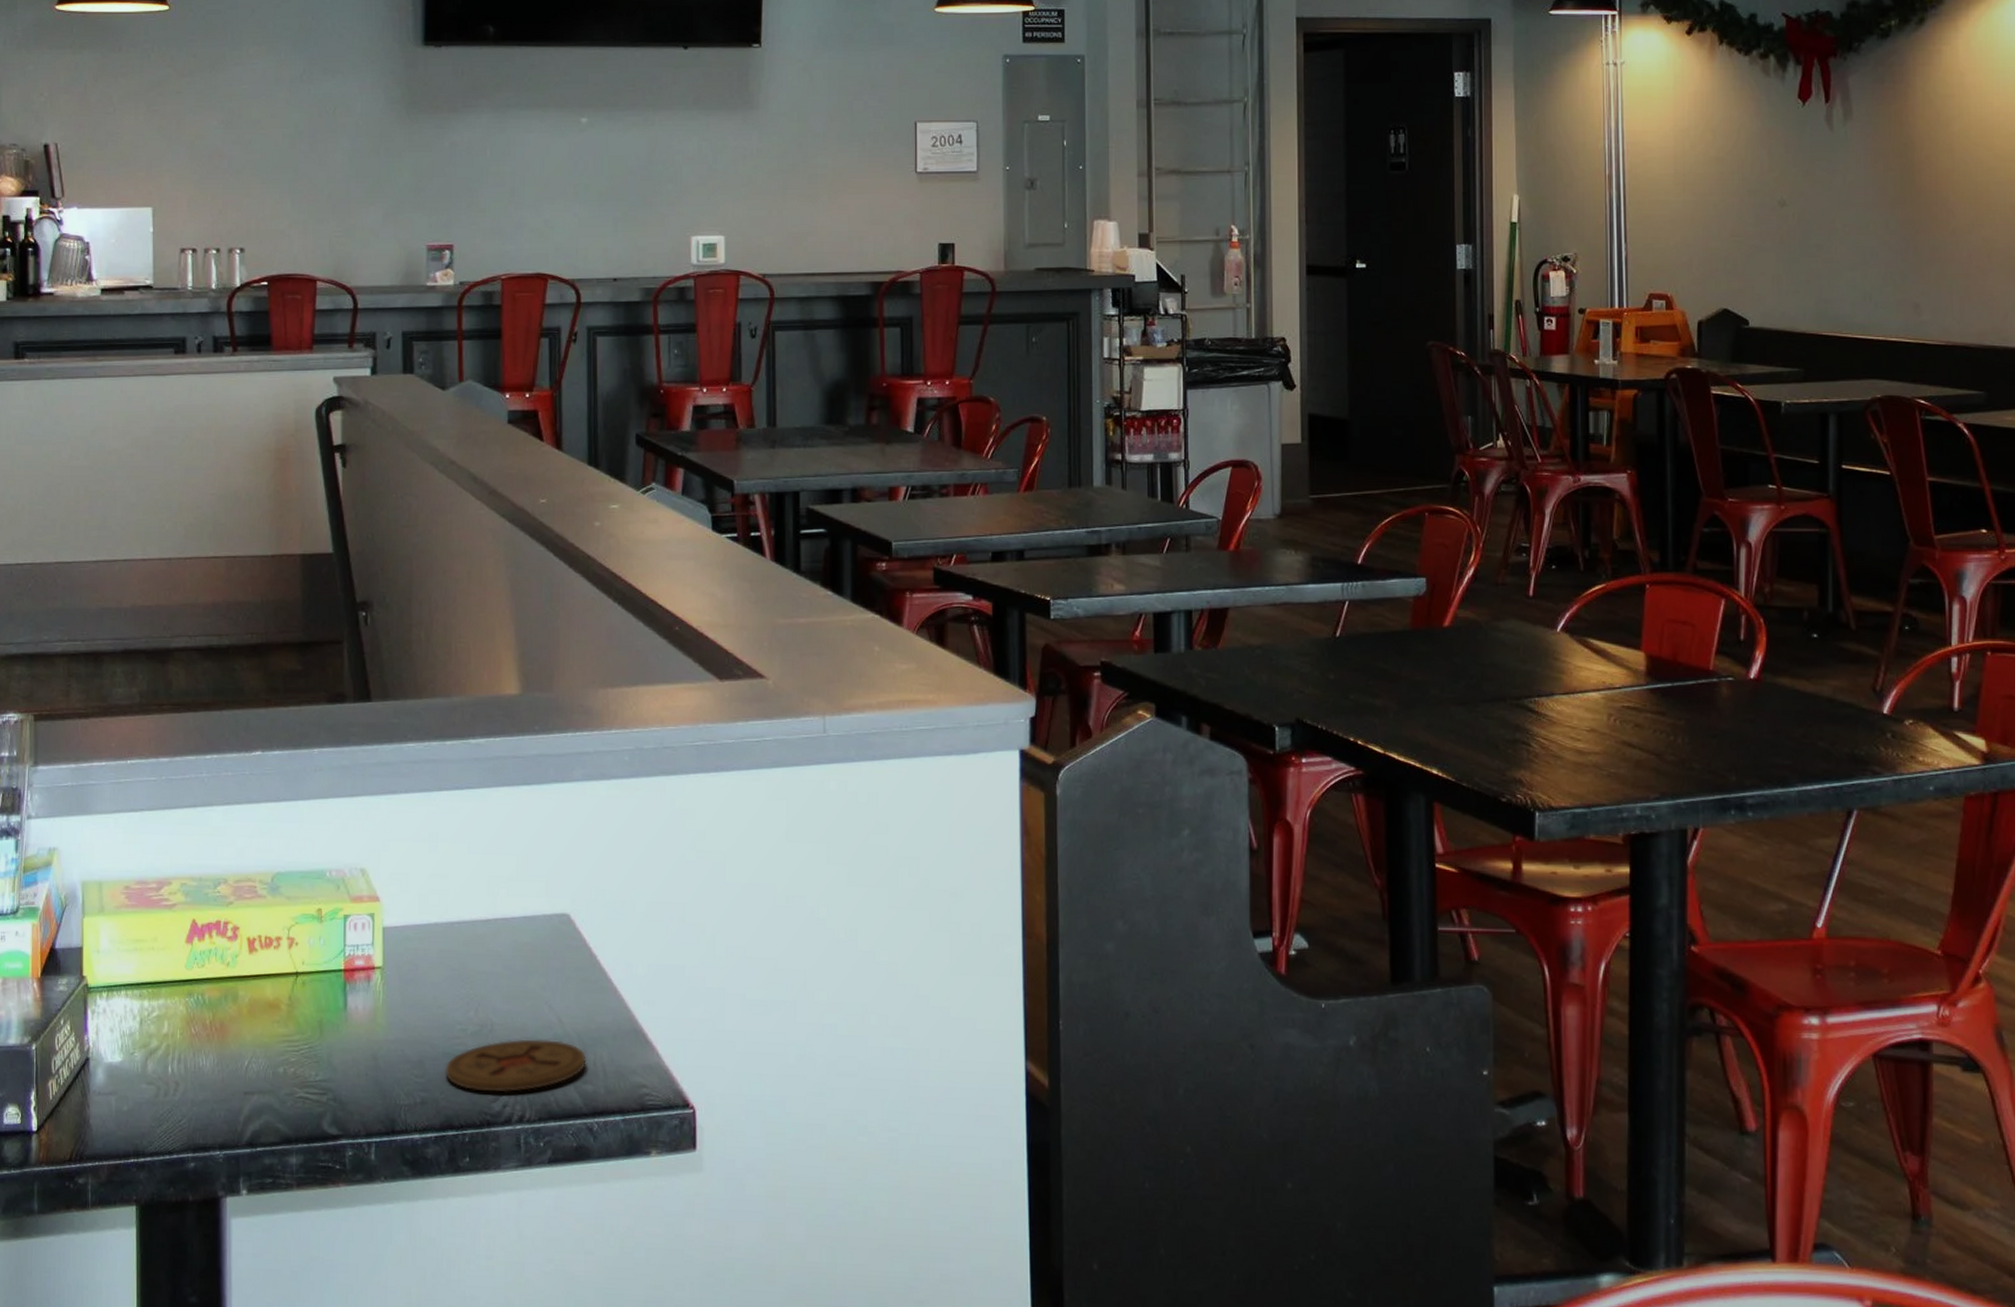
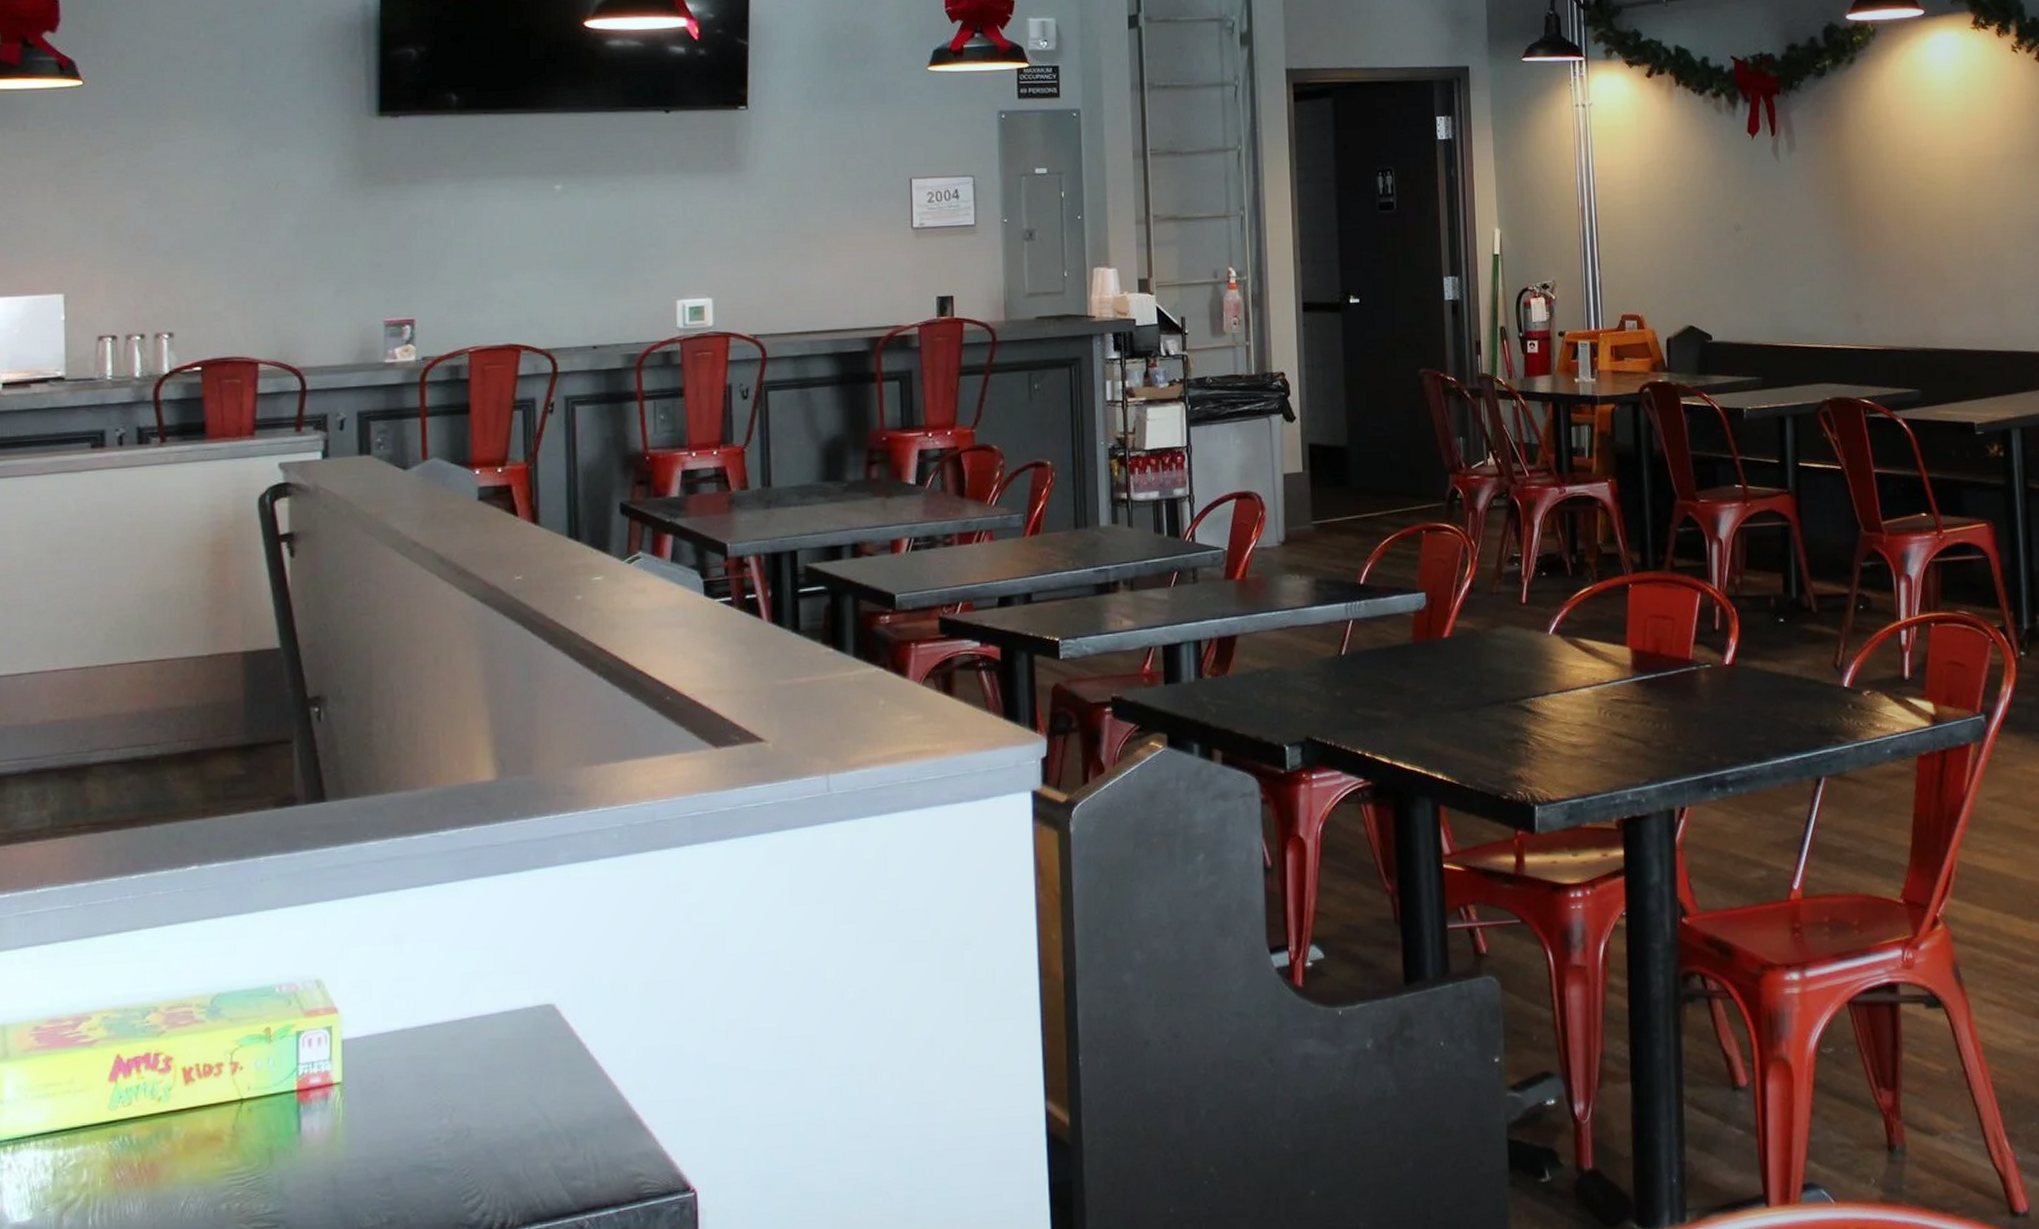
coaster: present [445,1039,586,1093] -> none [415,1137,575,1203]

